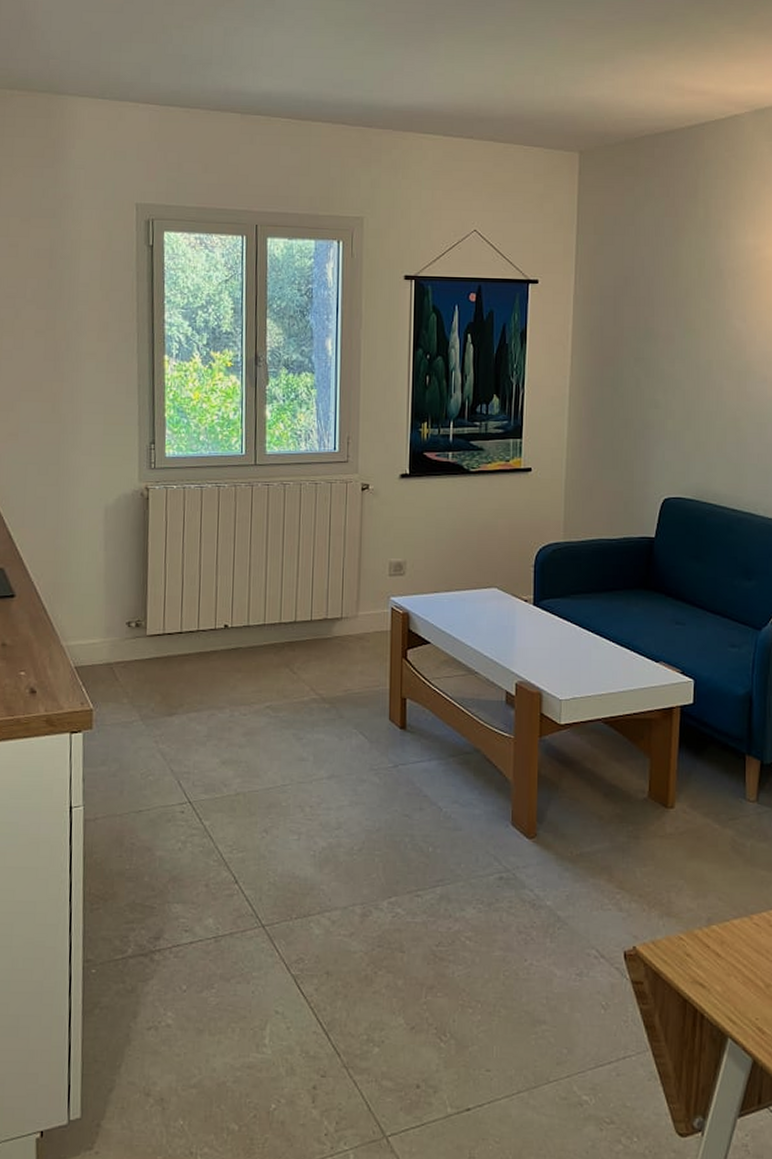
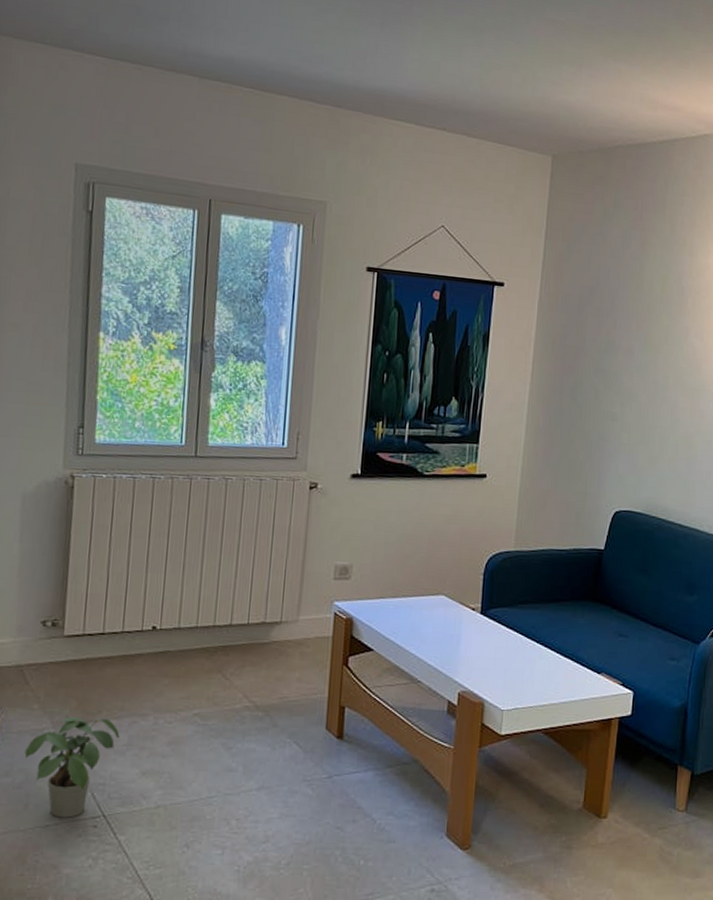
potted plant: none [118,710,200,804] -> present [24,717,120,818]

